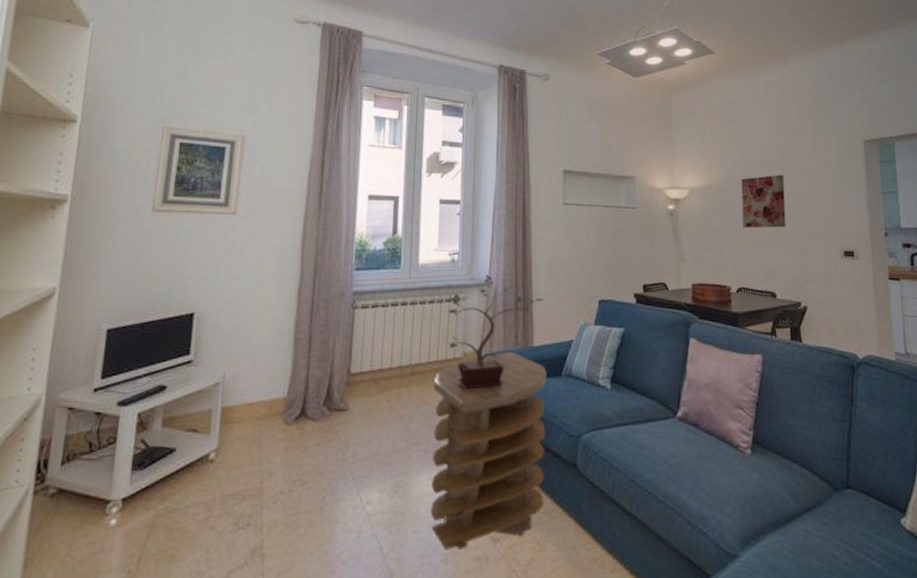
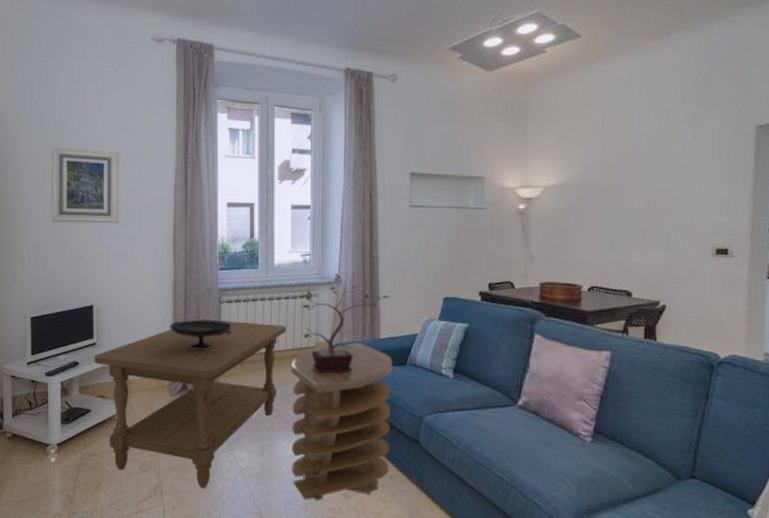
coffee table: none [188,328,430,545] -> present [95,319,287,488]
decorative bowl: none [290,328,368,366] -> present [170,319,233,351]
wall art: present [741,174,786,228] -> none [600,168,653,227]

